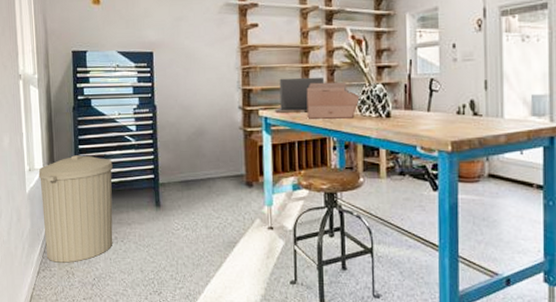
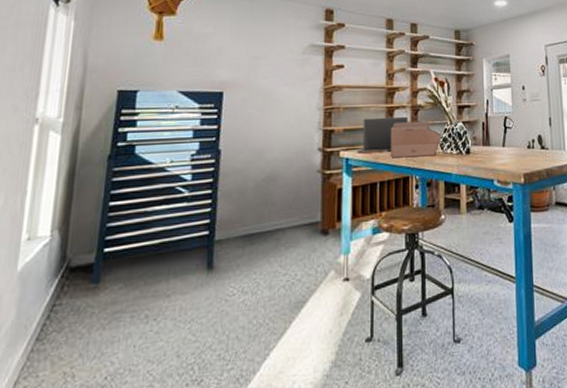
trash can: present [38,155,113,263] -> none [33,214,155,364]

